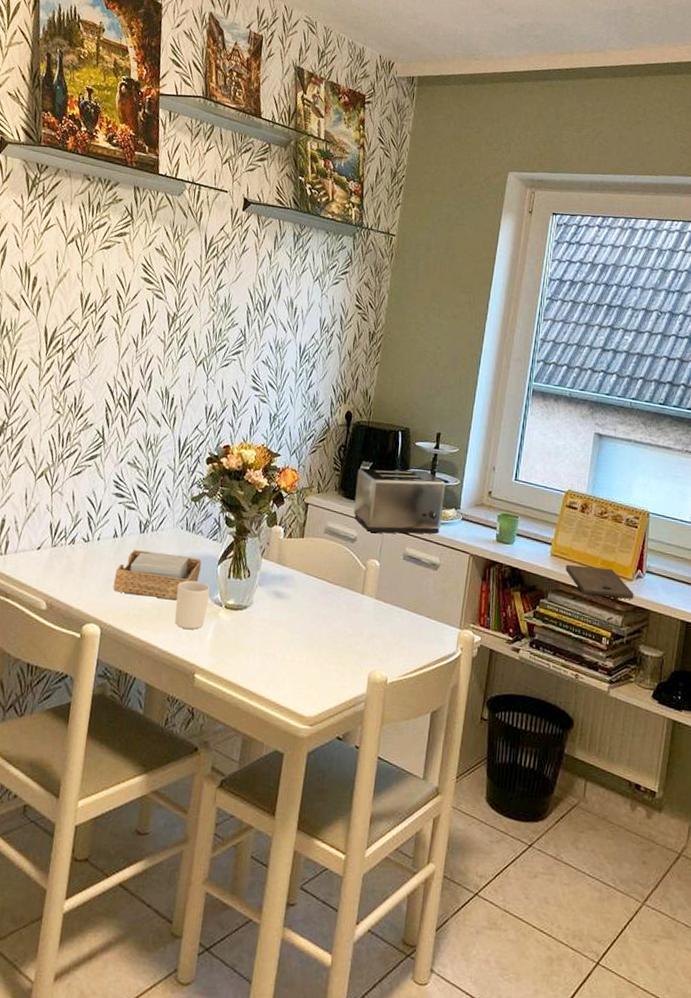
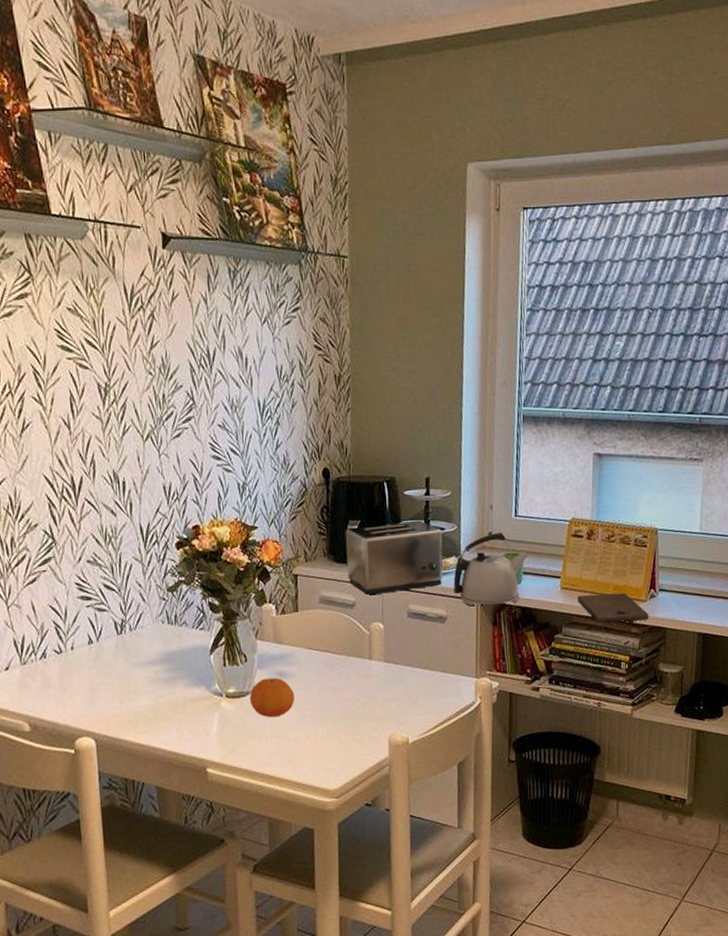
napkin holder: present [113,550,202,601] -> none [99,651,193,700]
mug: present [174,580,211,629] -> none [170,675,207,725]
fruit: none [245,595,288,636] -> present [249,677,295,718]
kettle: none [448,492,525,563] -> present [453,532,529,606]

